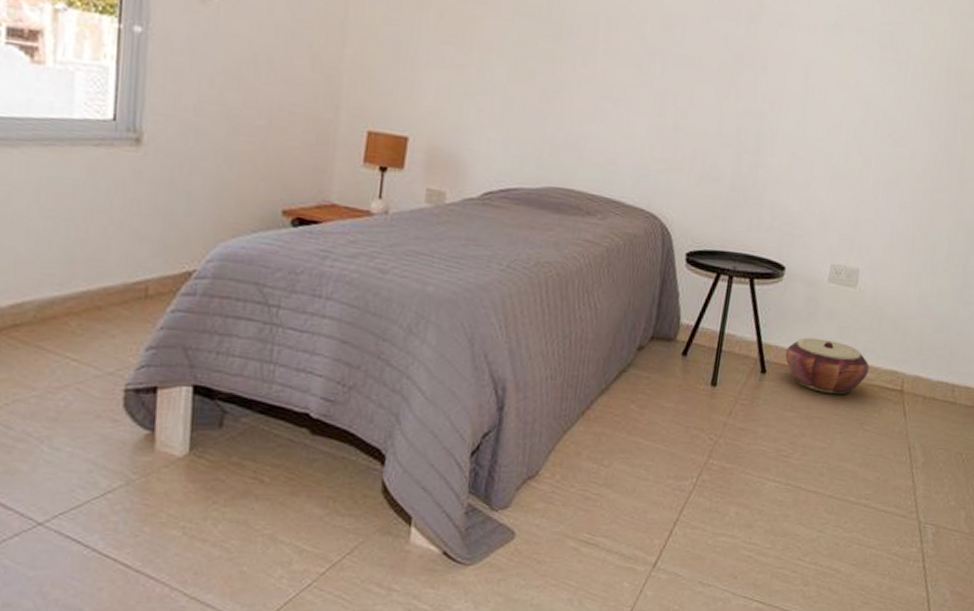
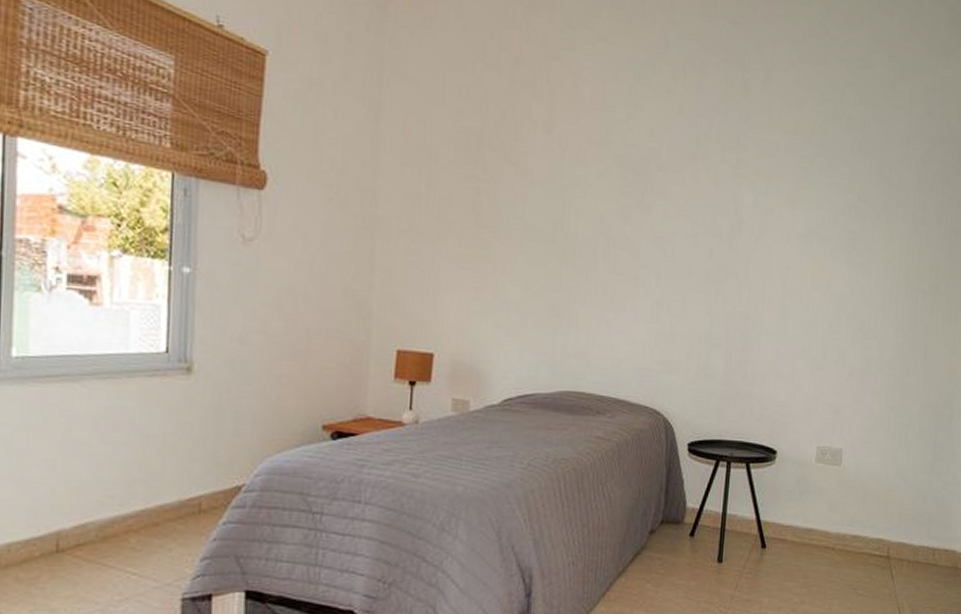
woven basket: present [785,337,870,395] -> none [782,513,858,564]

